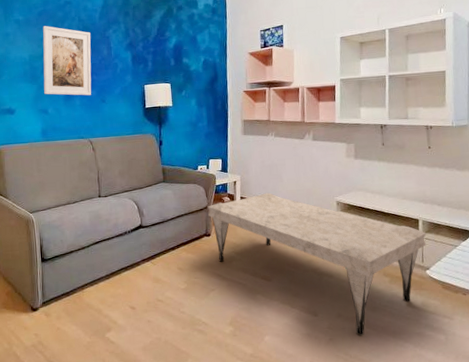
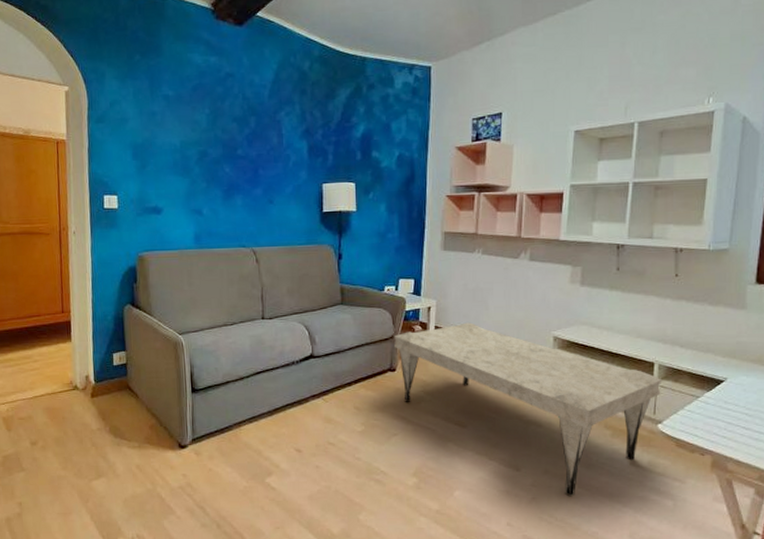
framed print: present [43,25,92,96] -> none [197,103,258,194]

